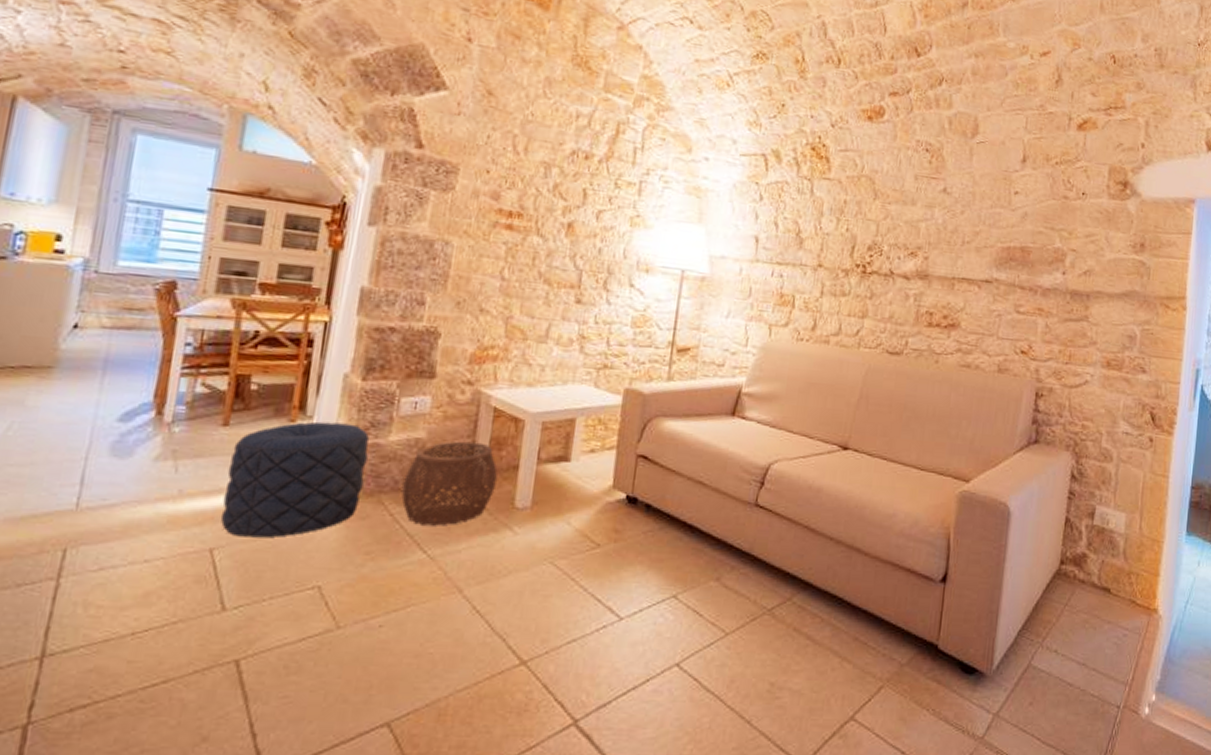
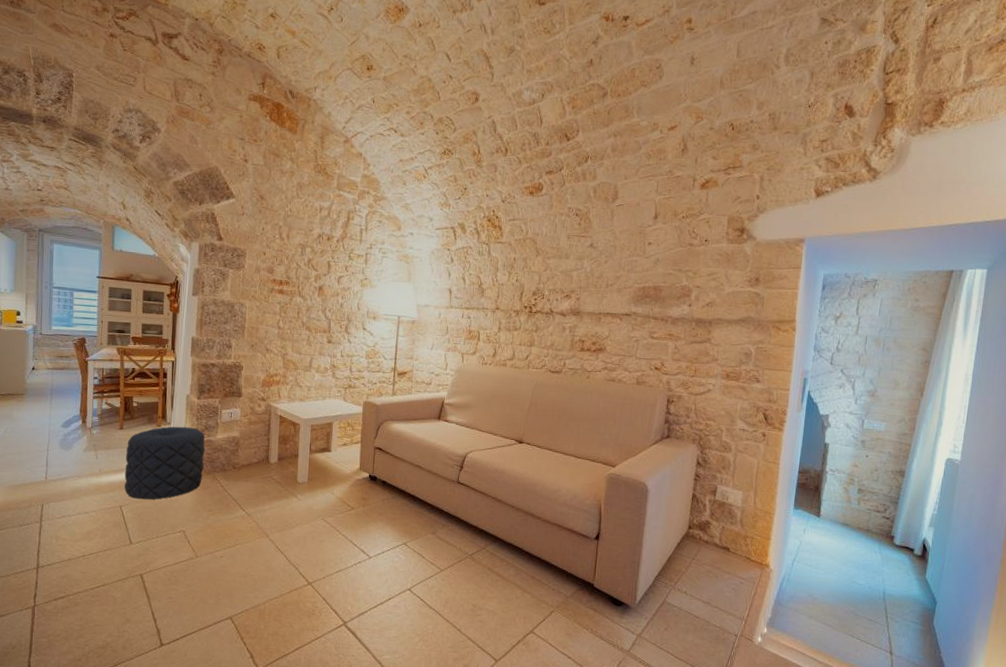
woven basket: present [400,441,498,526] -> none [226,438,286,494]

